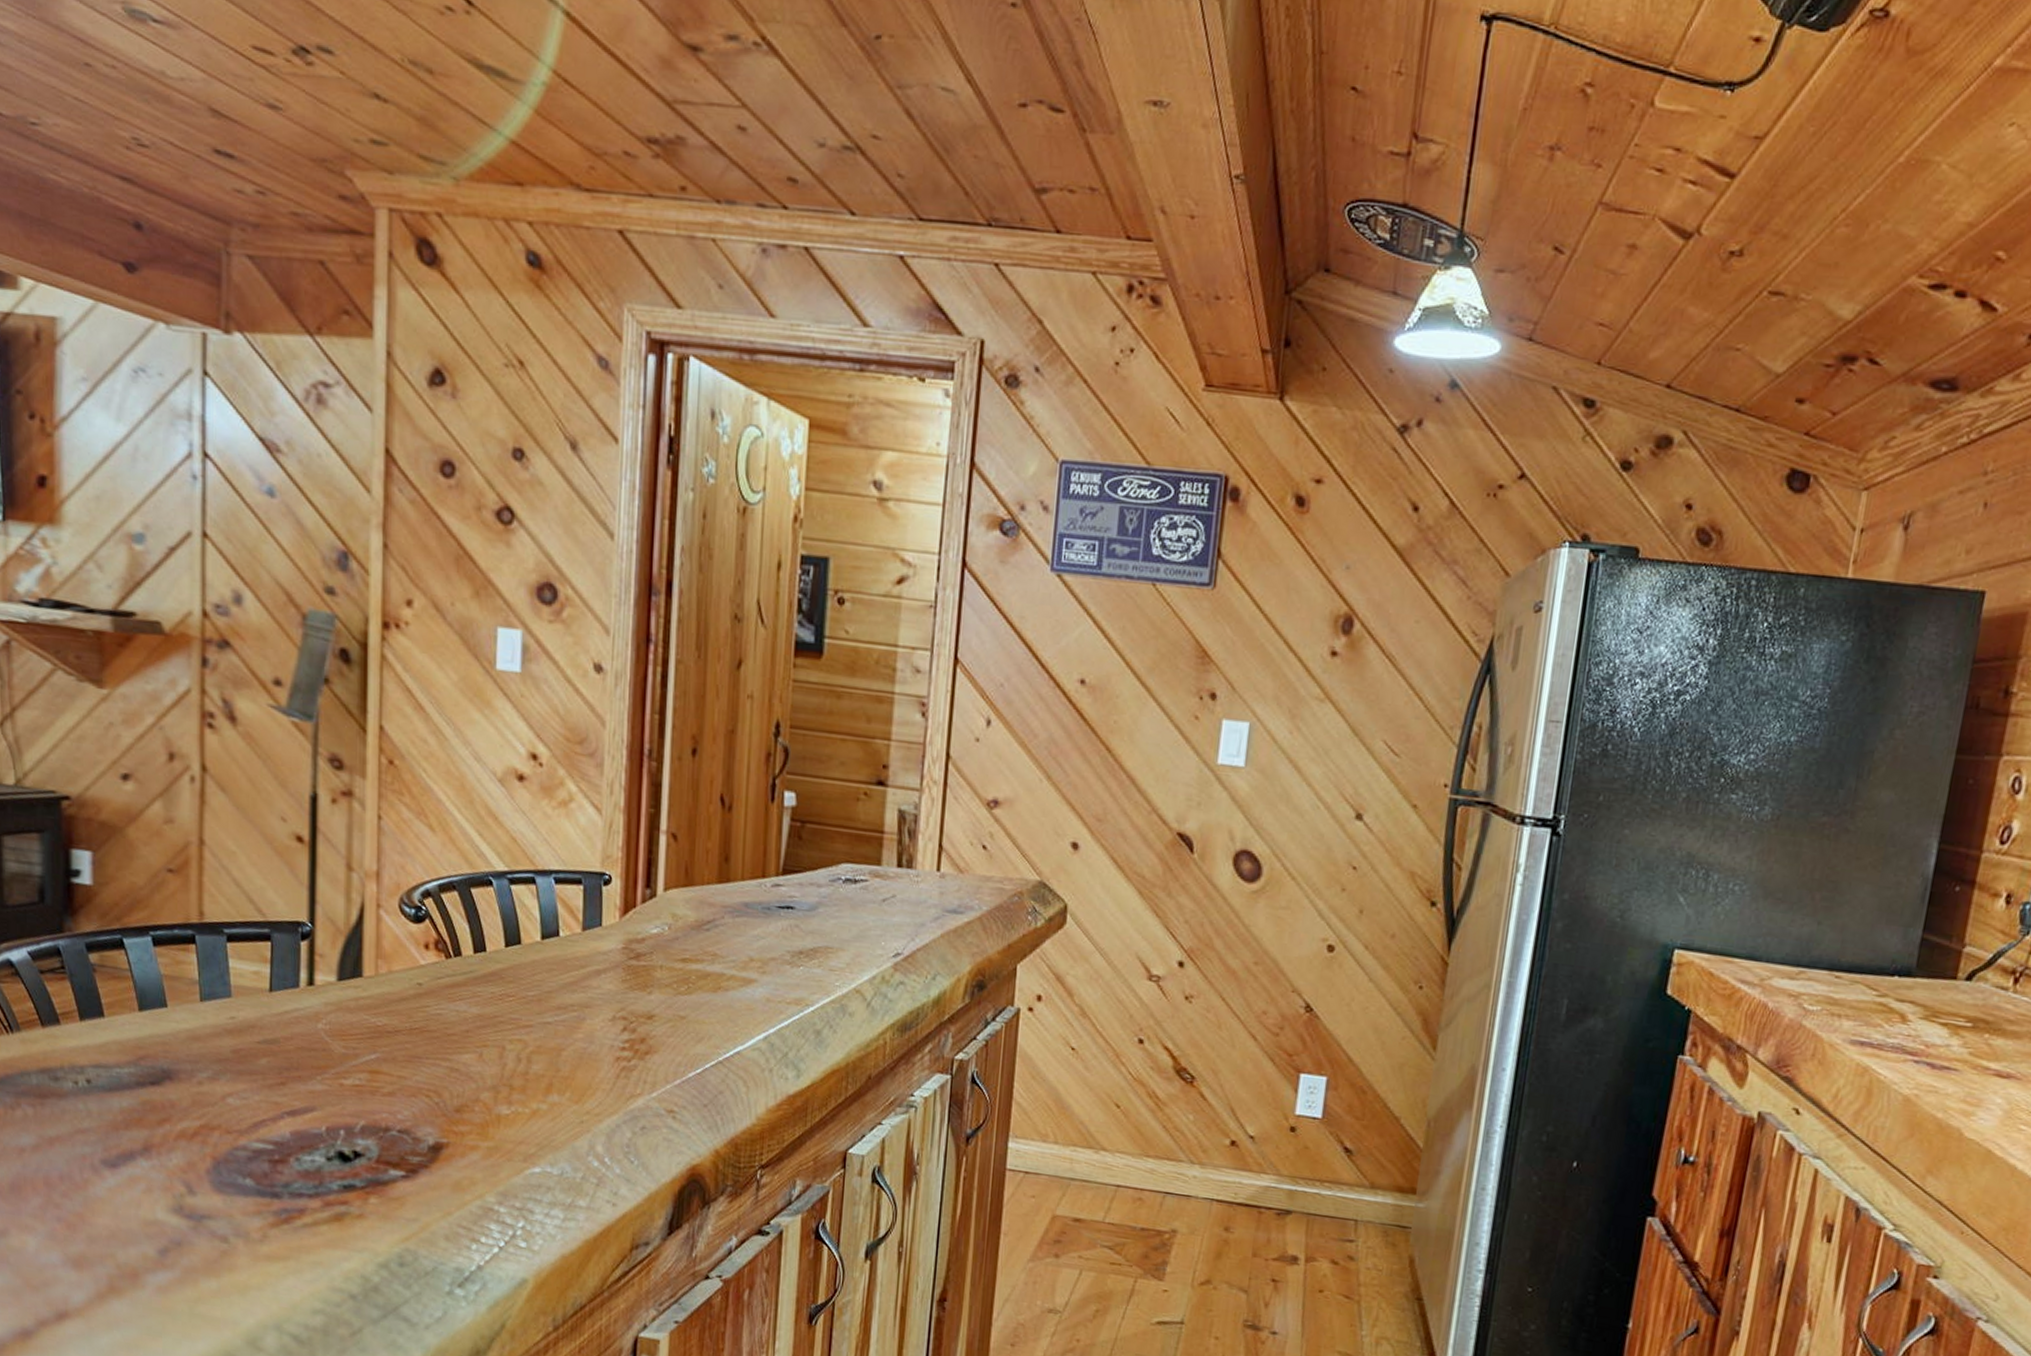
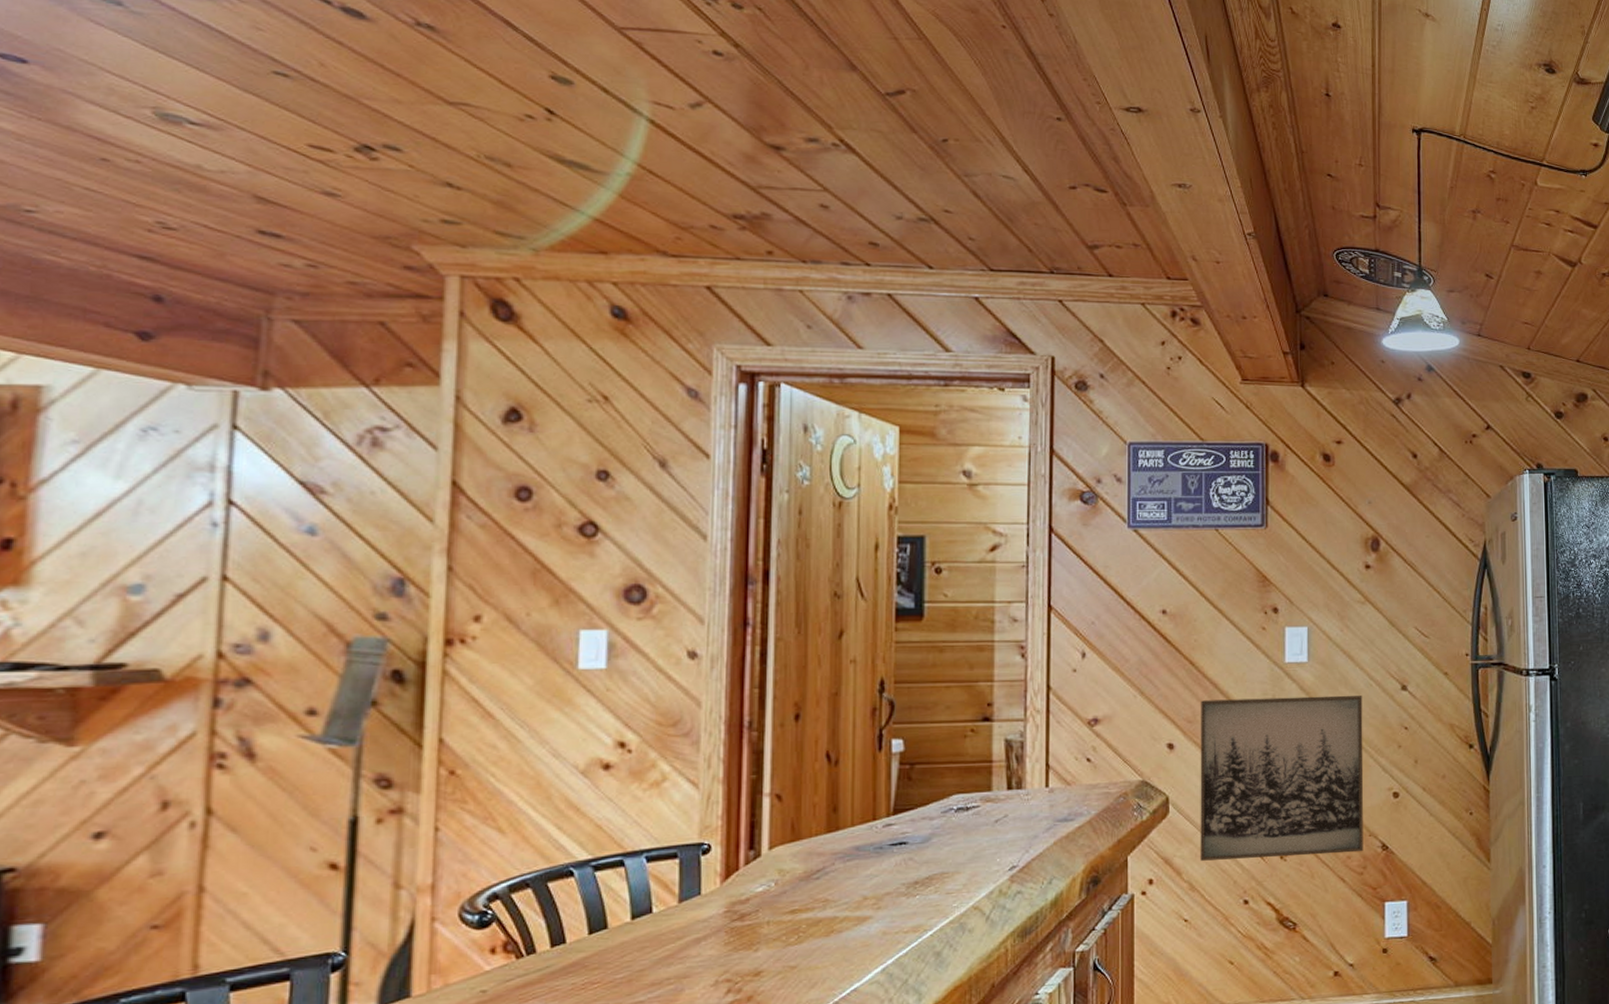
wall art: none [1095,796,1306,1009] -> present [1200,695,1364,861]

